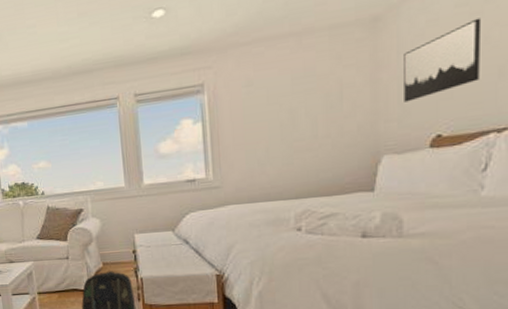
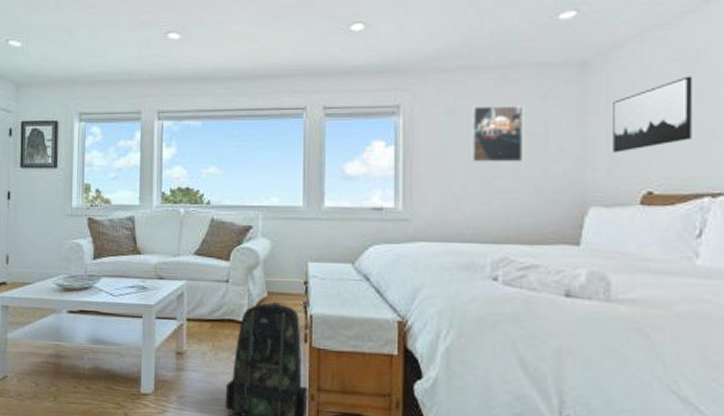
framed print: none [270,68,321,128] -> present [471,105,524,162]

